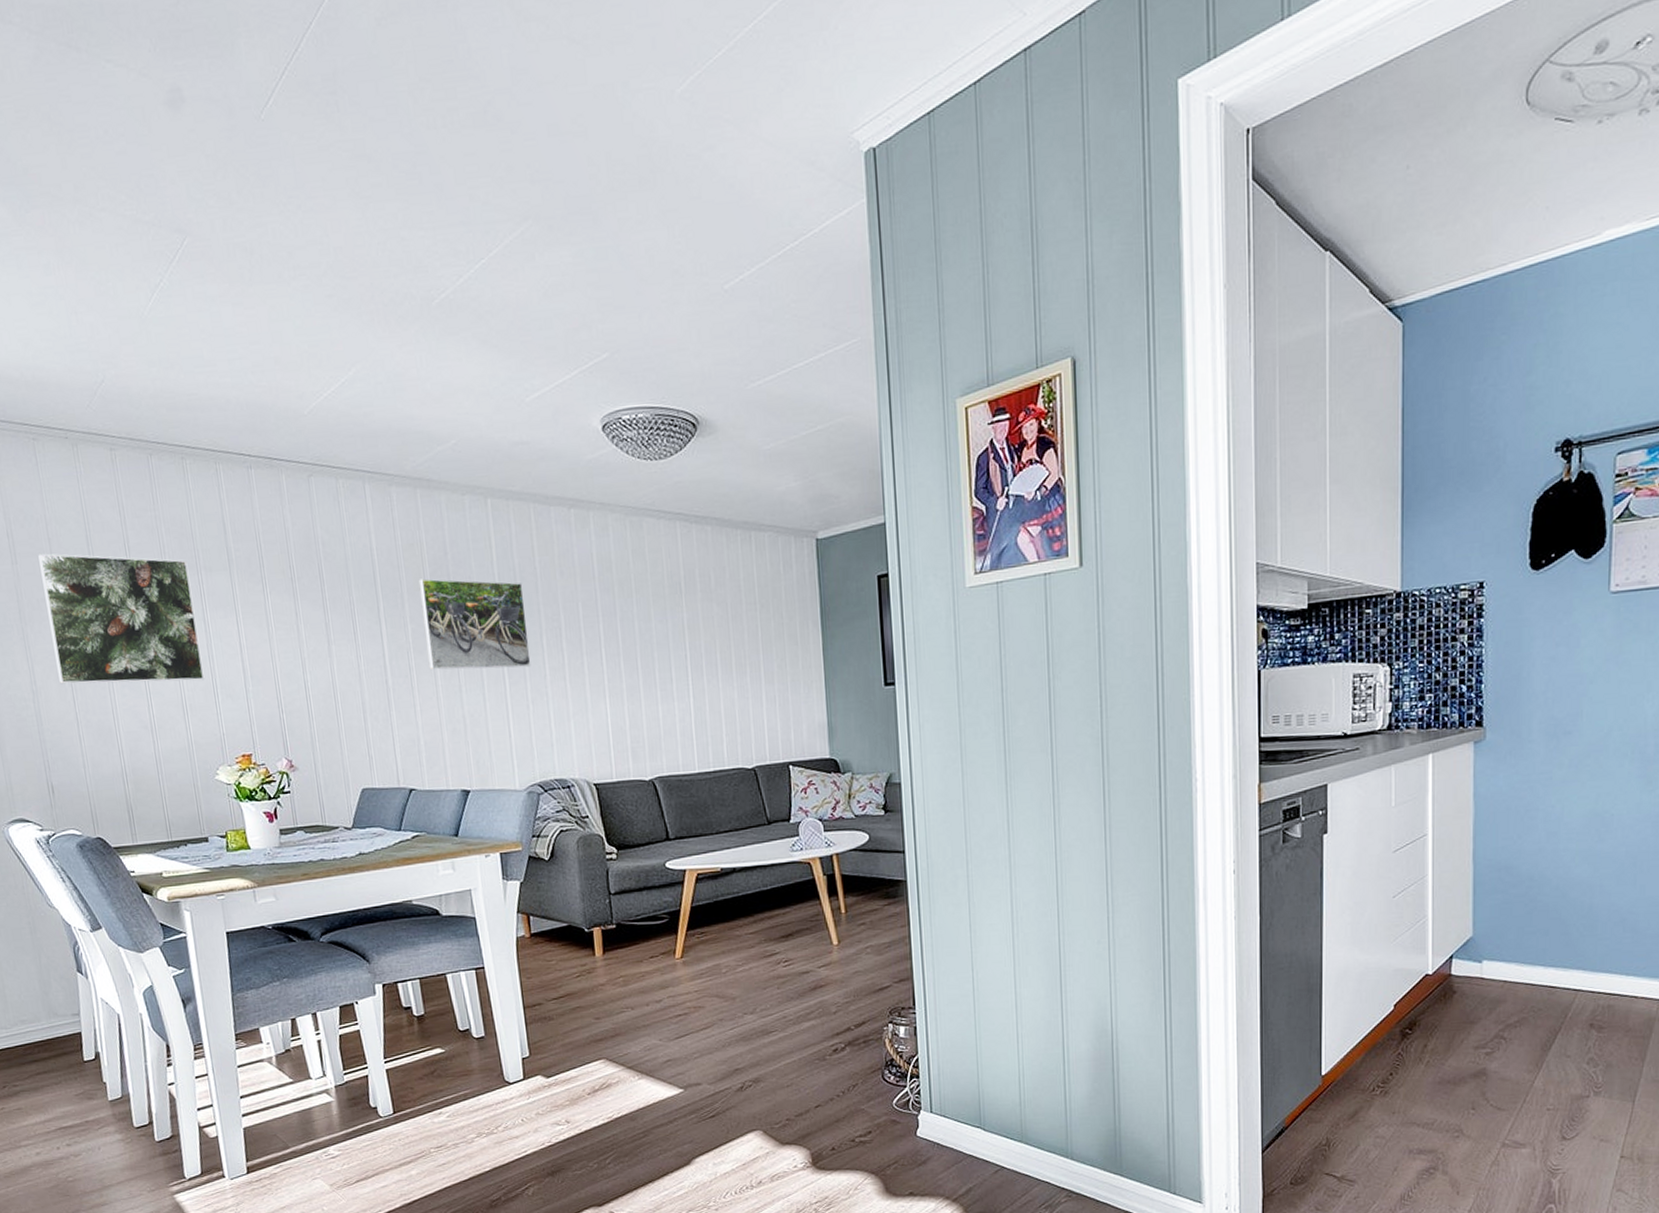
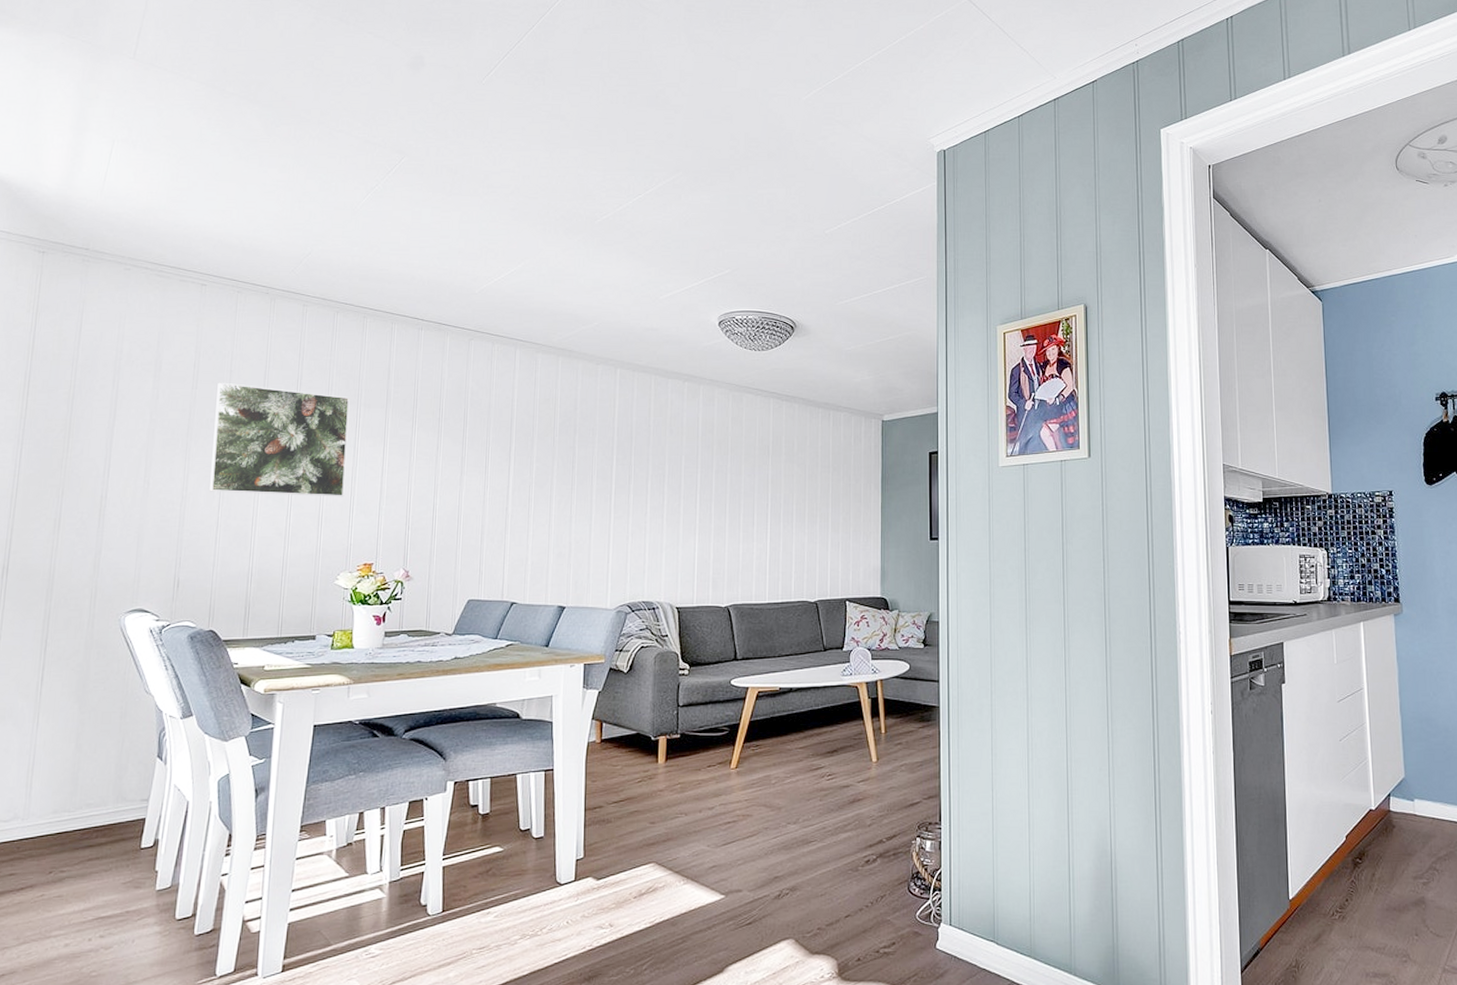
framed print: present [418,578,531,670] -> none [546,427,637,505]

